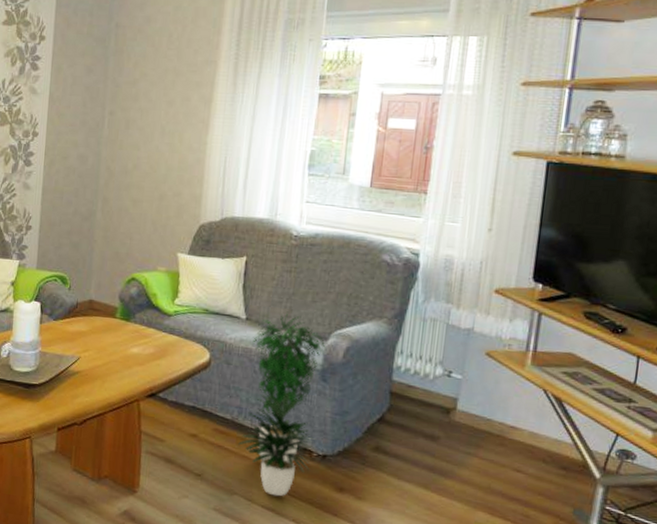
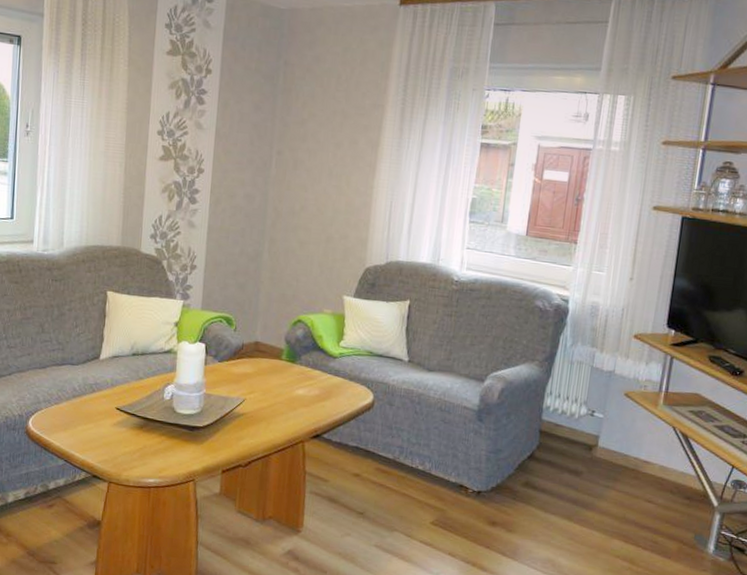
potted plant: present [238,311,327,497] -> none [399,354,483,532]

